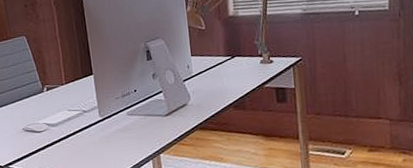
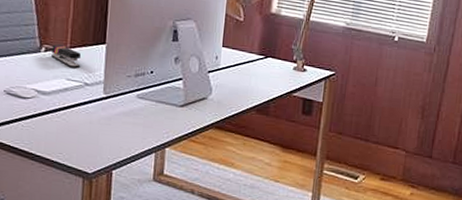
stapler: none [51,83,77,101] -> present [51,44,82,69]

